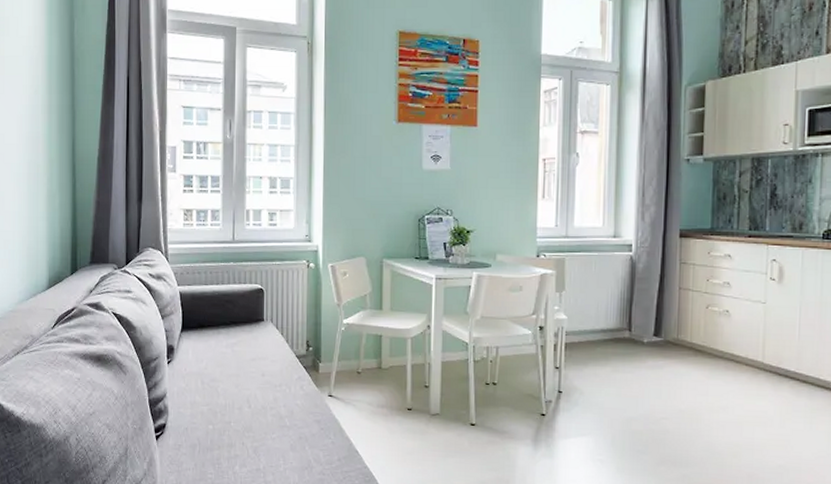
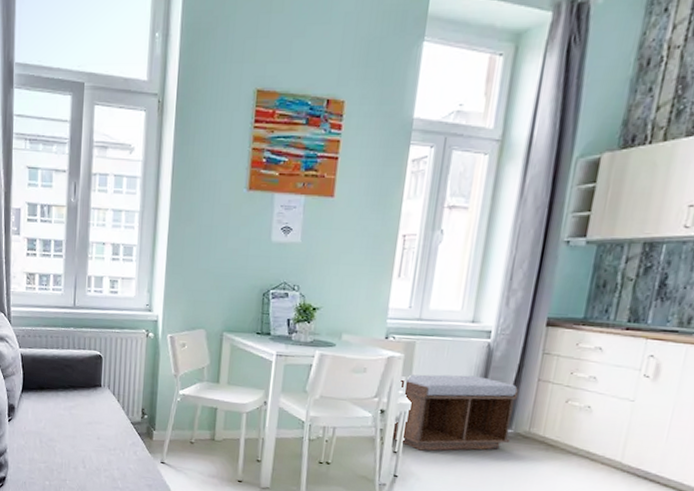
bench: none [551,287,664,365] -> present [390,374,519,451]

